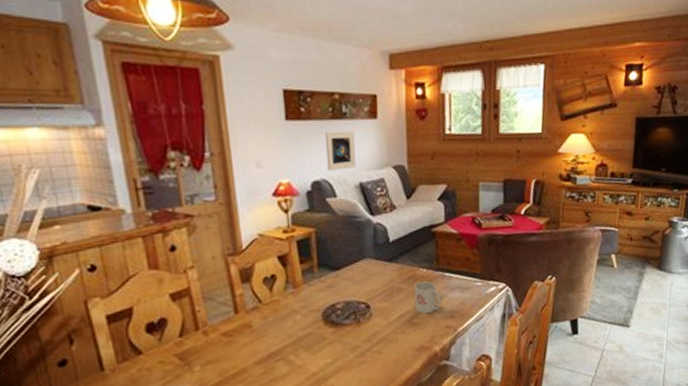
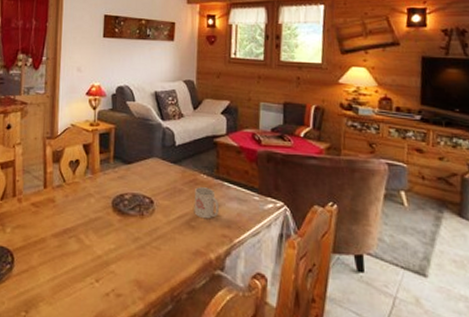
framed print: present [325,130,356,171] -> none [130,48,155,80]

